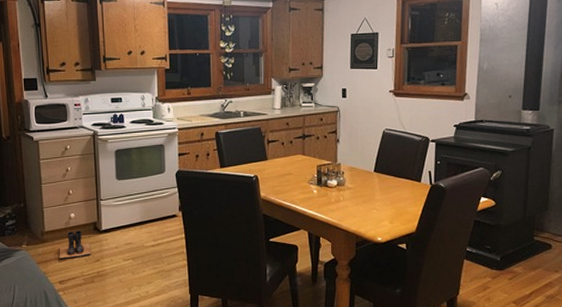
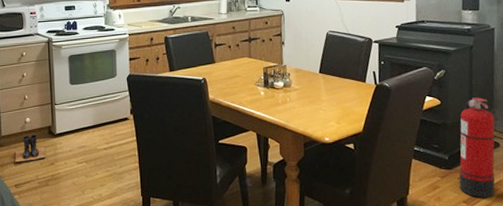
fire extinguisher: none [509,199,549,299] -> present [459,97,495,198]

